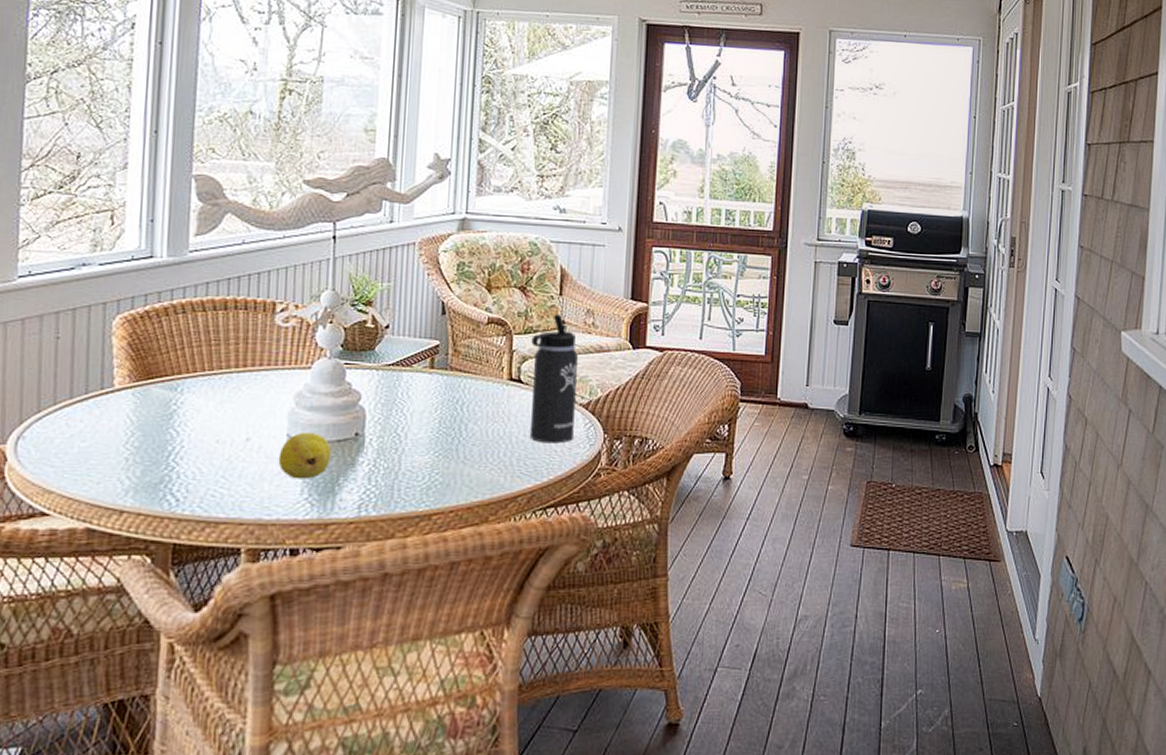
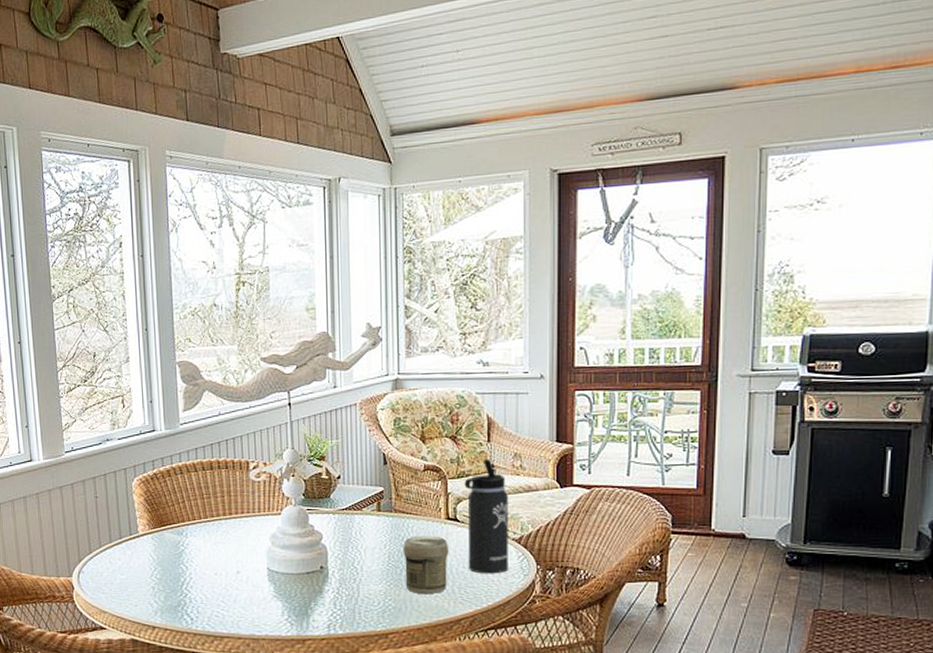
fruit: present [278,432,332,479] -> none [262,566,303,604]
jar: none [456,398,509,466] -> present [403,536,448,594]

